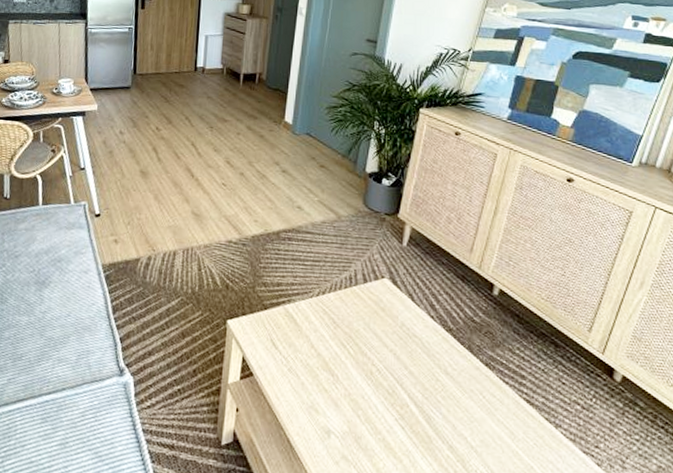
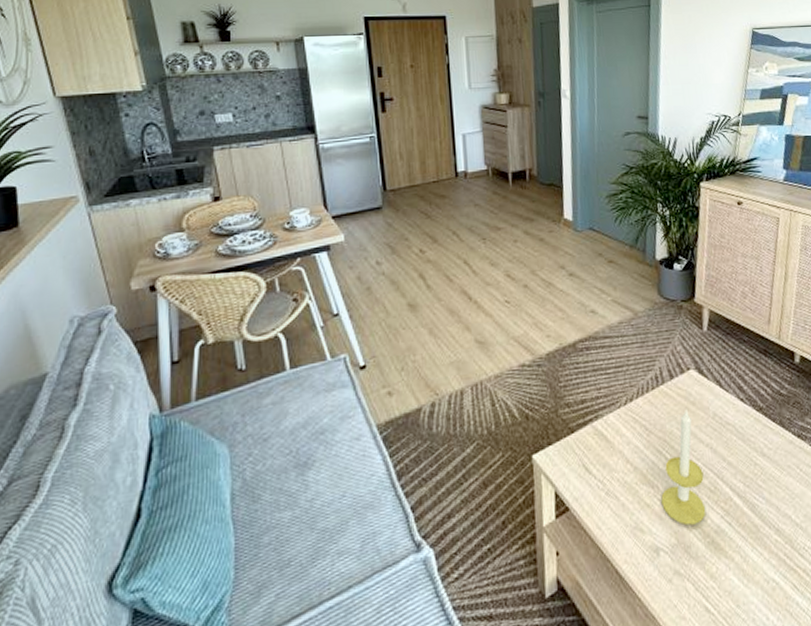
candle: none [339,313,383,420] -> present [661,409,706,526]

